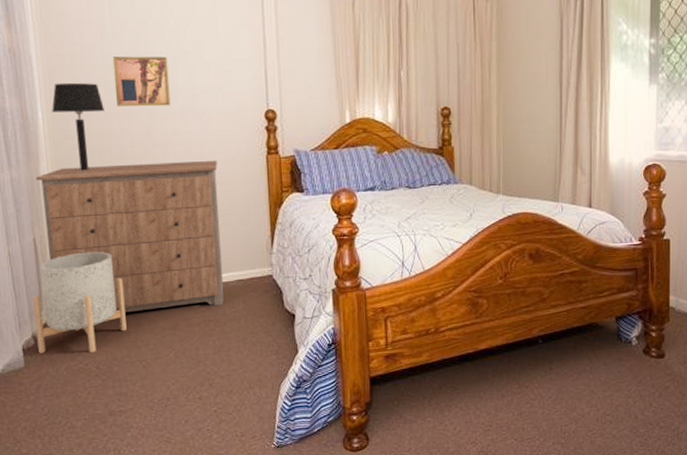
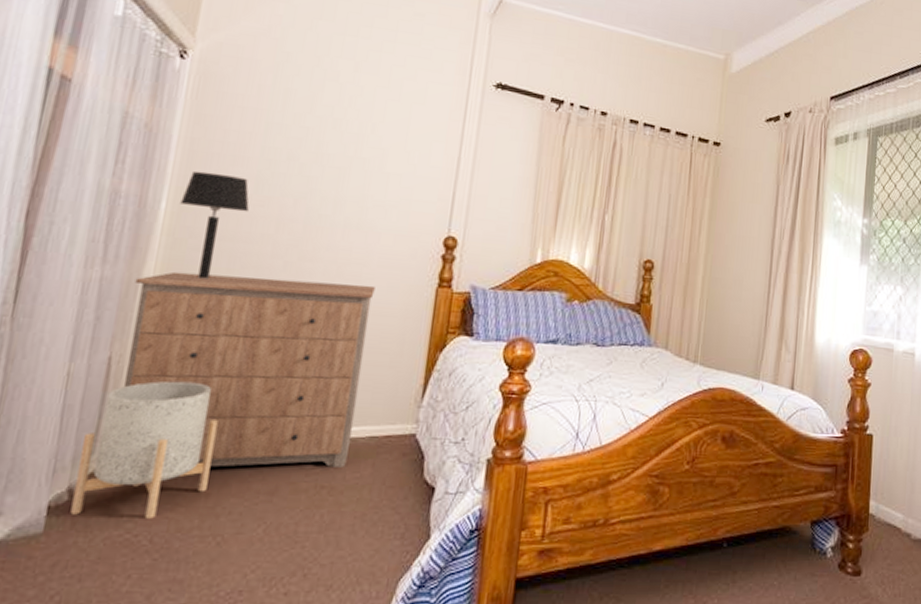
wall art: present [112,56,171,107] -> none [265,151,341,216]

